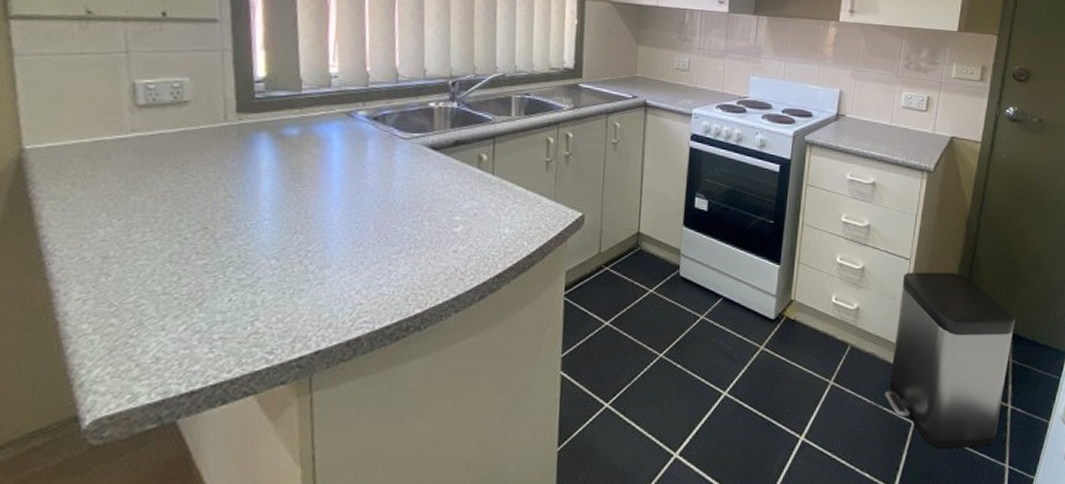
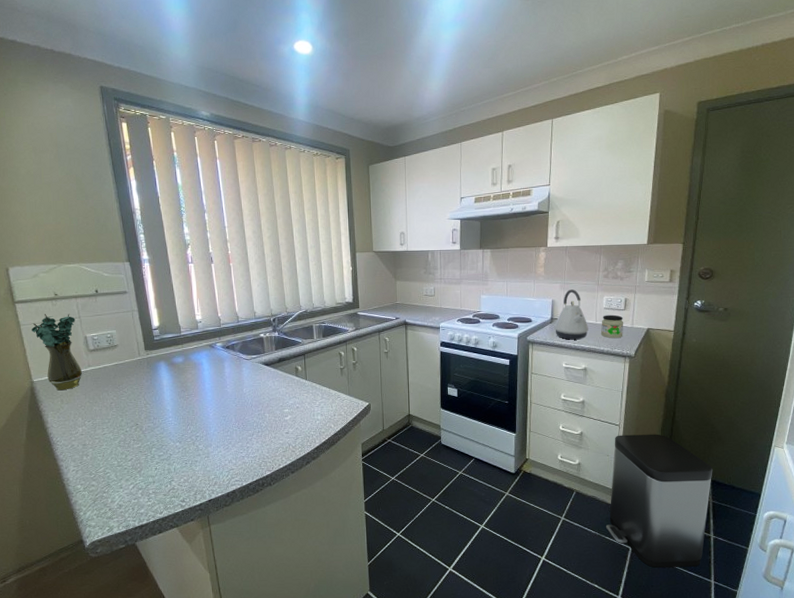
vase: none [34,40,119,167] -> present [32,313,82,391]
kettle: none [840,79,882,145] -> present [555,289,588,340]
jar: none [895,115,924,147] -> present [600,314,624,339]

